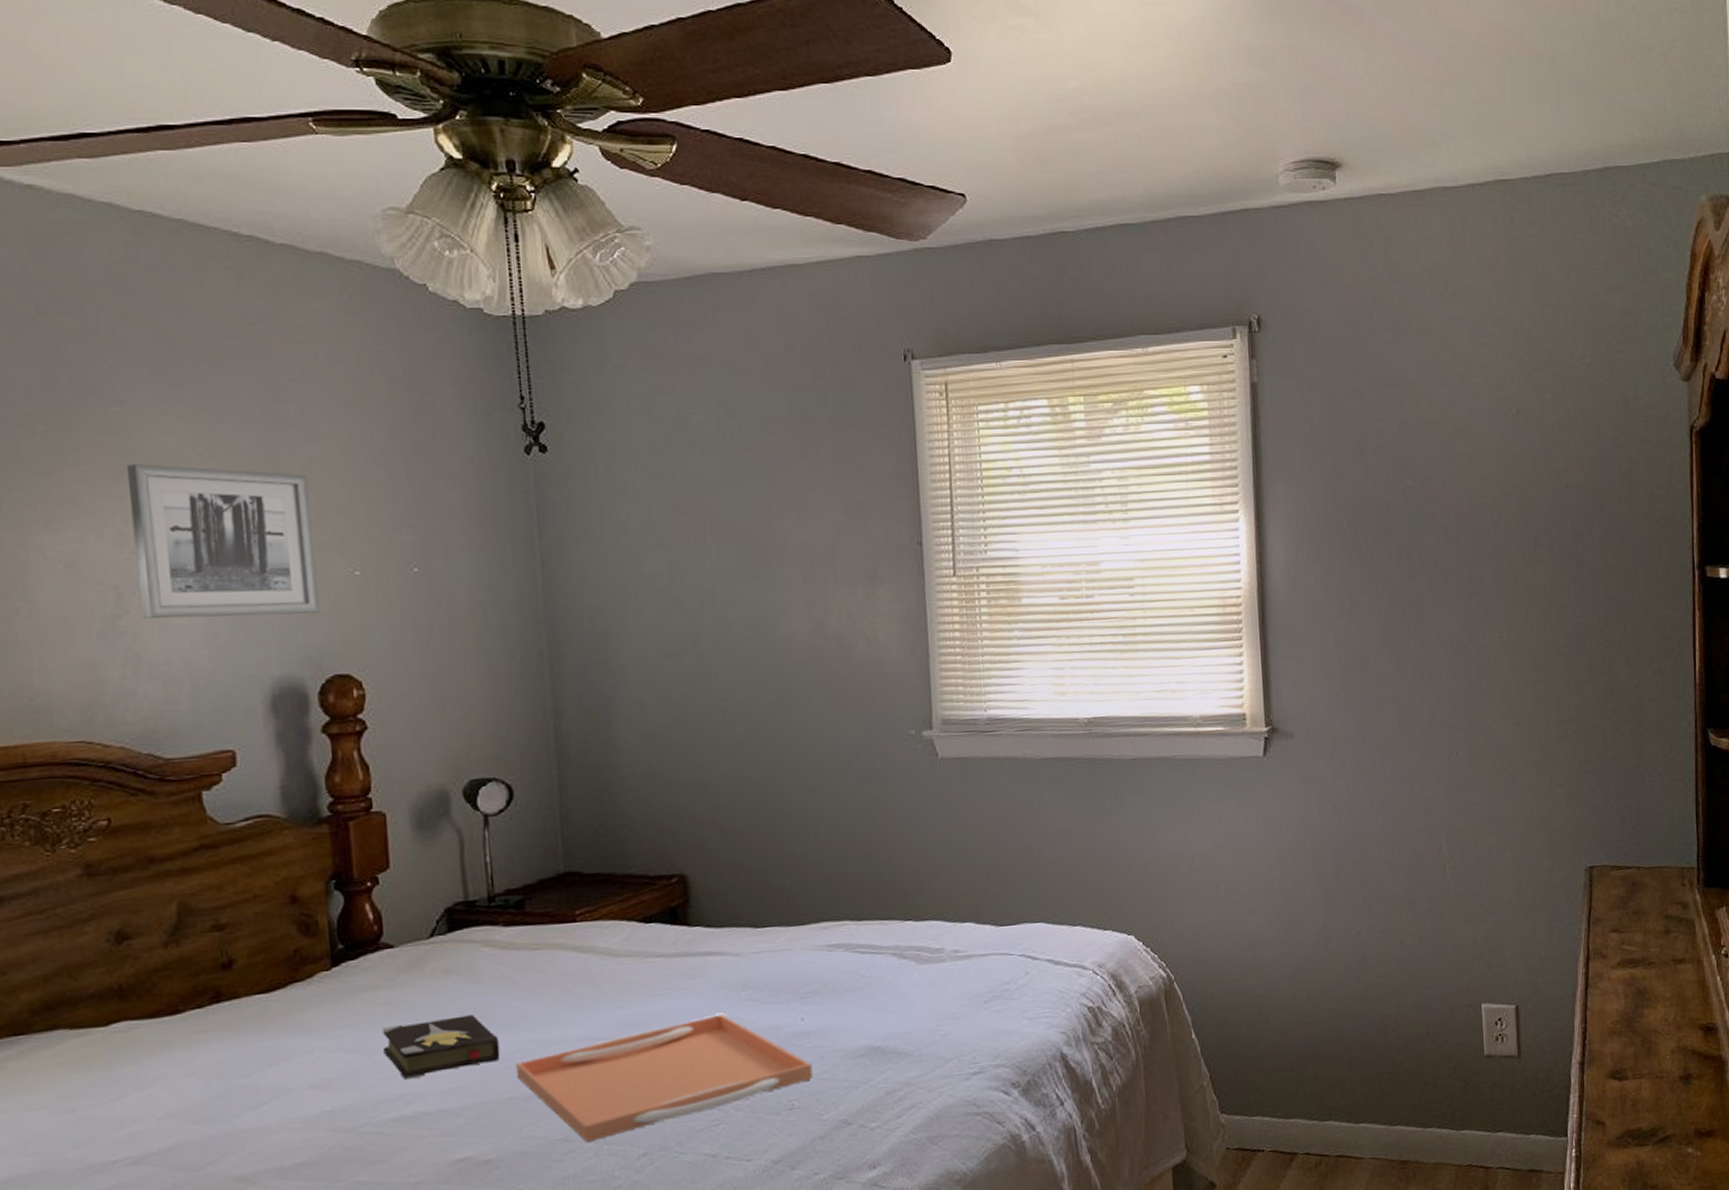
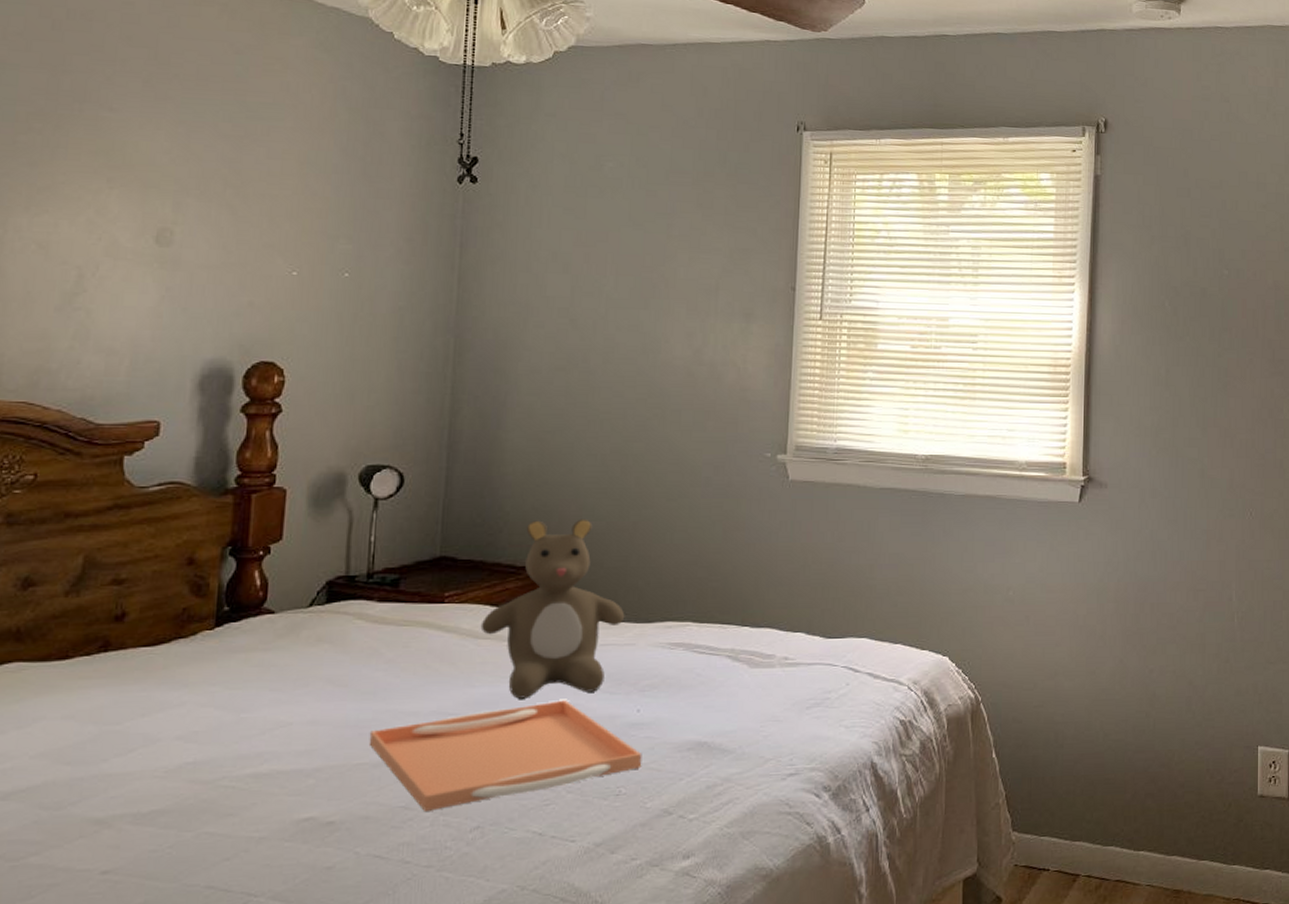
wall art: present [126,464,320,619] -> none [97,163,263,305]
hardback book: present [382,1015,500,1080] -> none [249,682,358,739]
teddy bear: none [619,818,776,1017] -> present [480,519,625,699]

